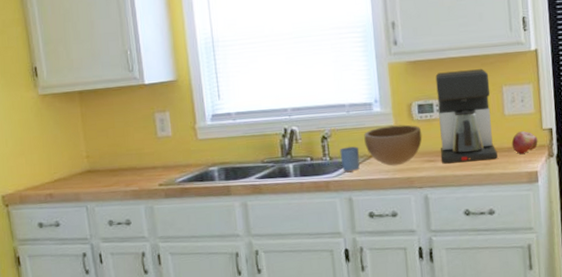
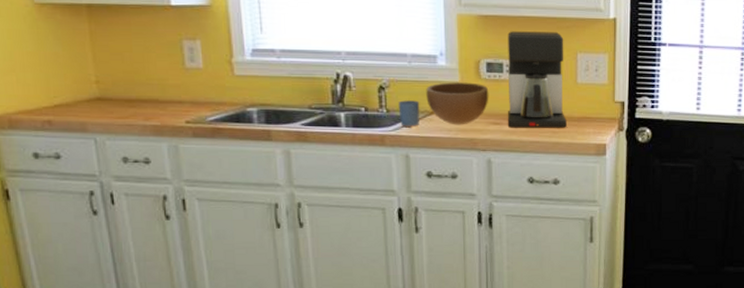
fruit: present [511,131,538,154] -> none [582,102,609,125]

